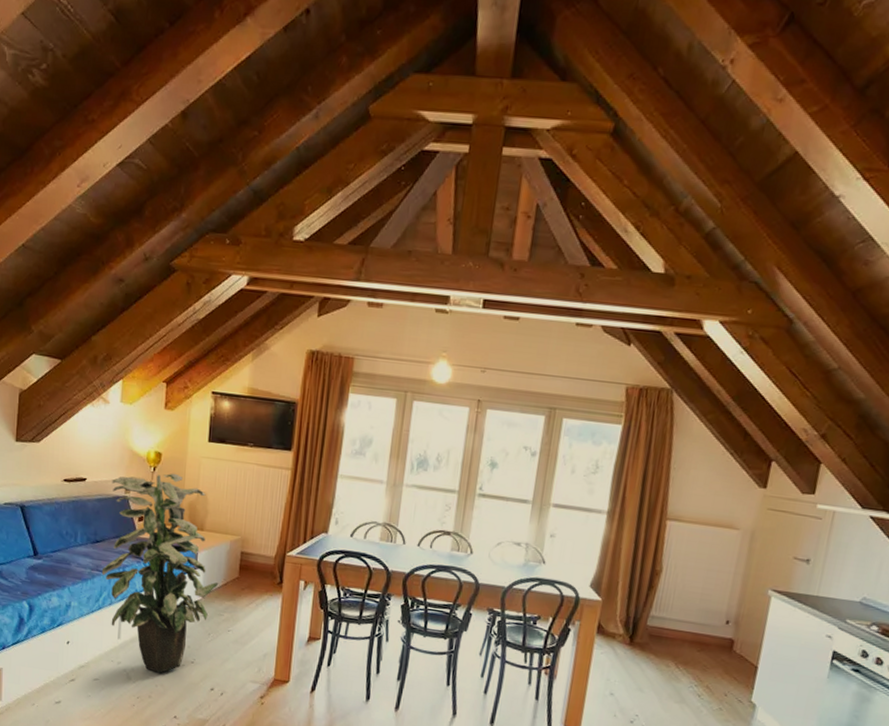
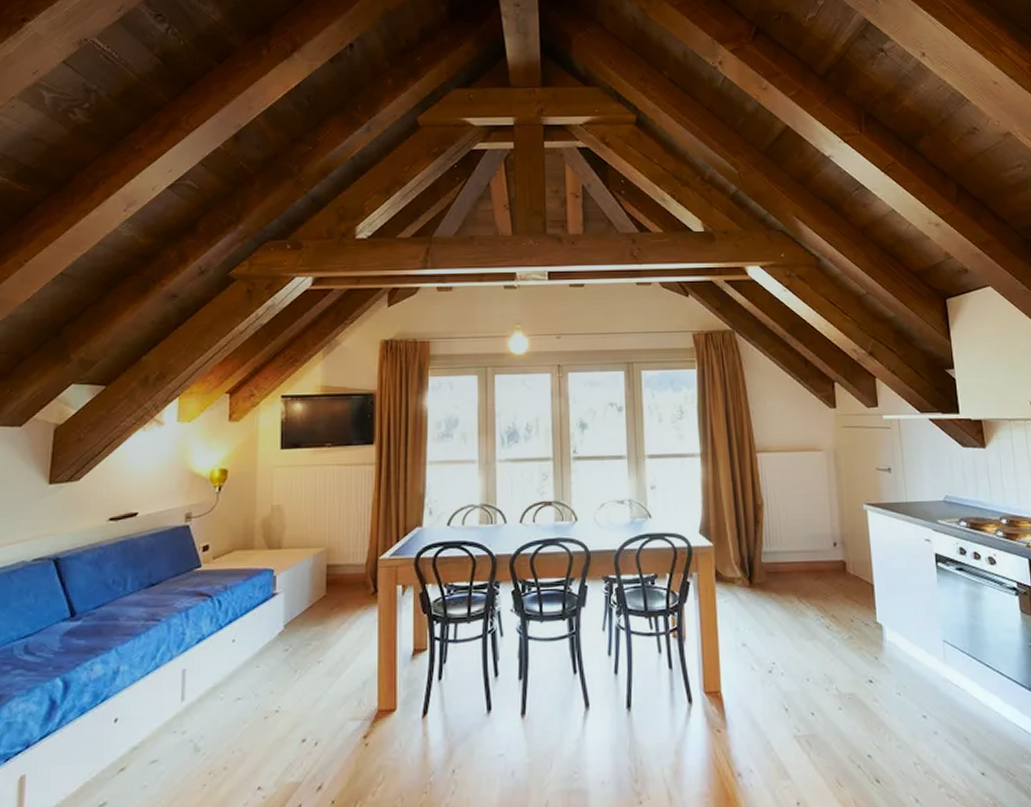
indoor plant: present [101,473,219,673] -> none [158,489,303,735]

